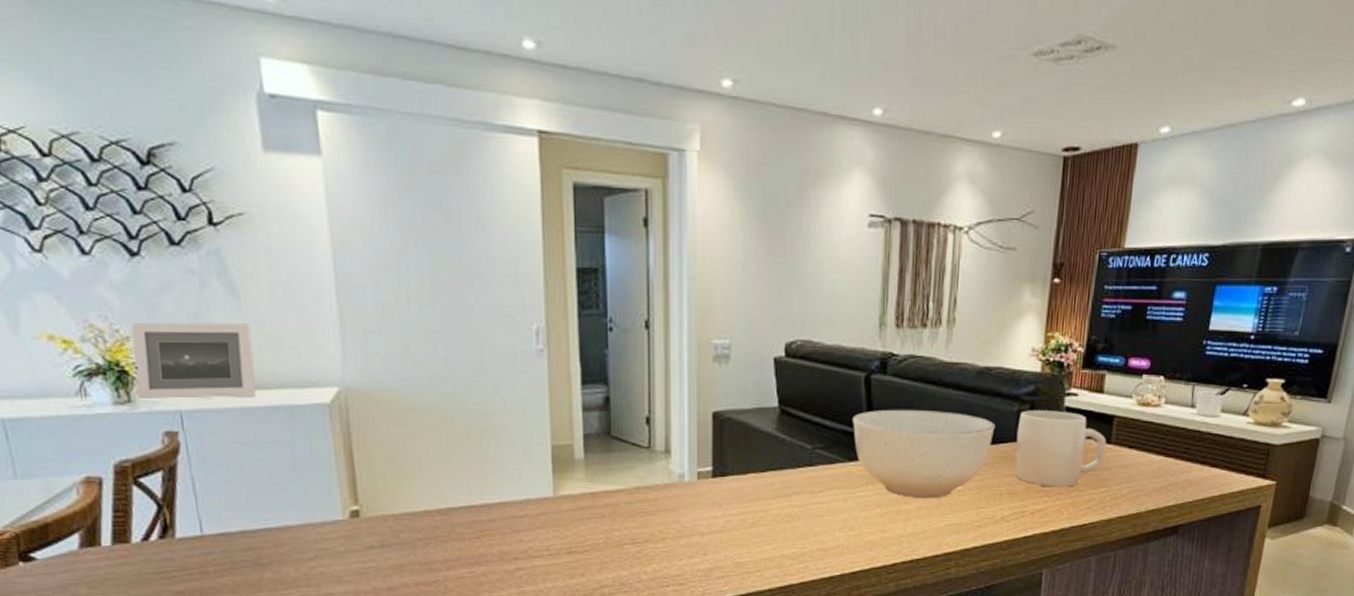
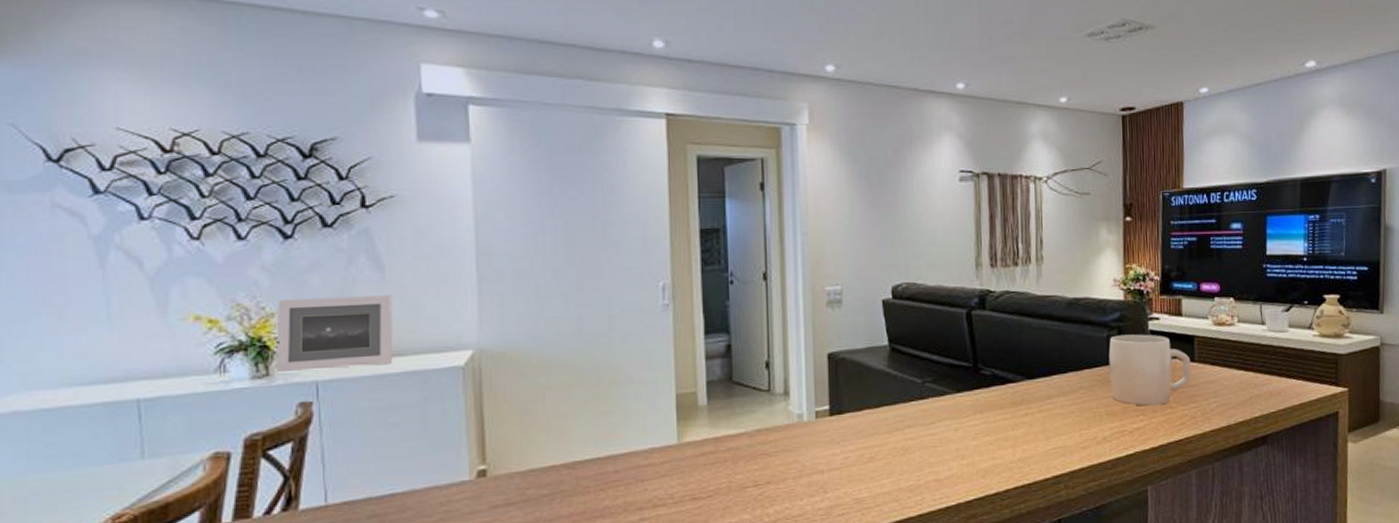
bowl: present [852,409,996,499] -> none [957,340,1089,424]

